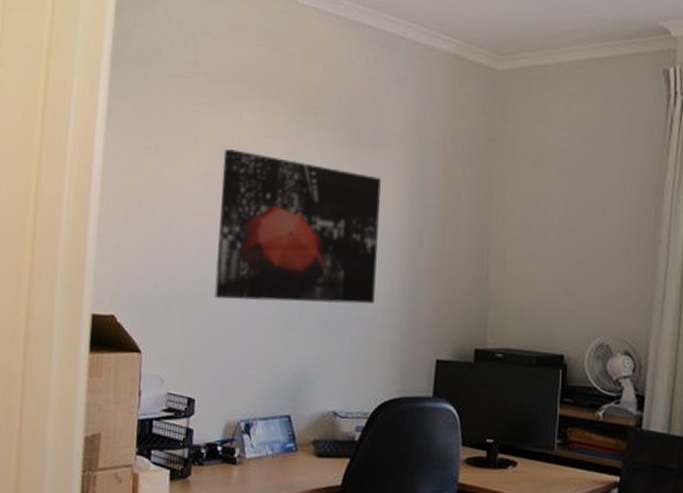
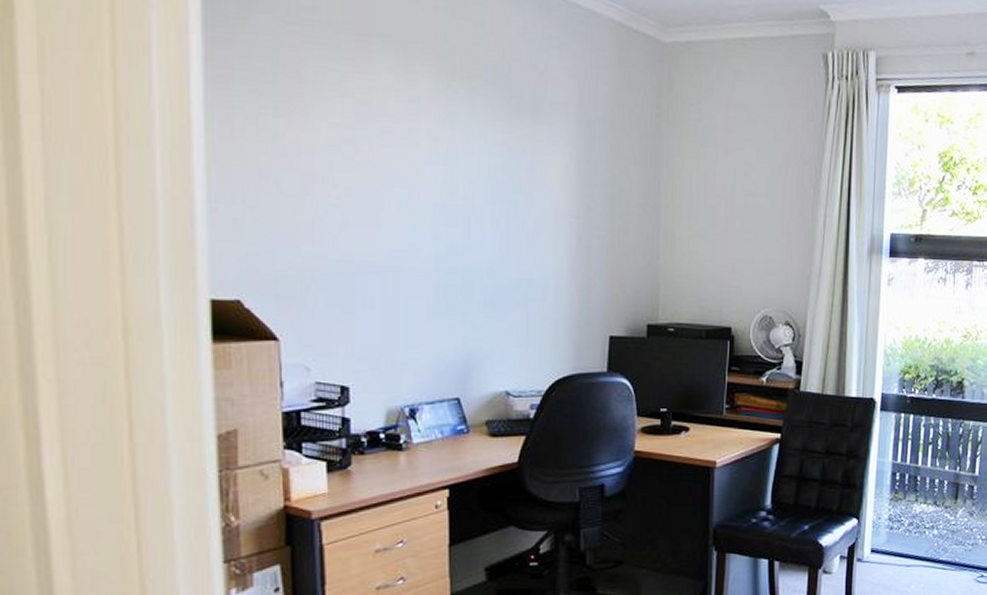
wall art: present [214,149,381,305] -> none [361,113,545,283]

